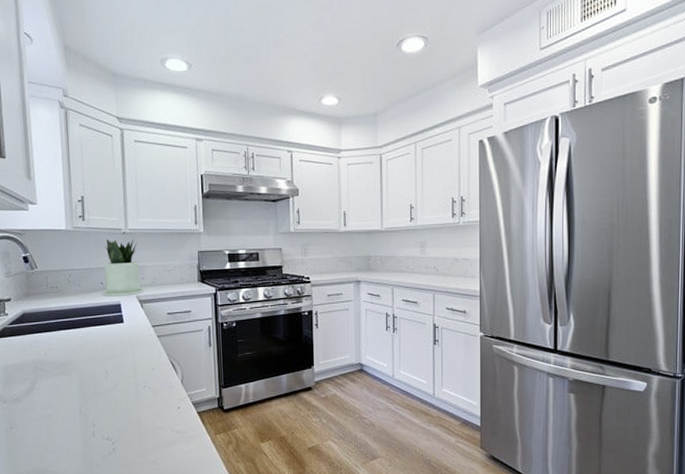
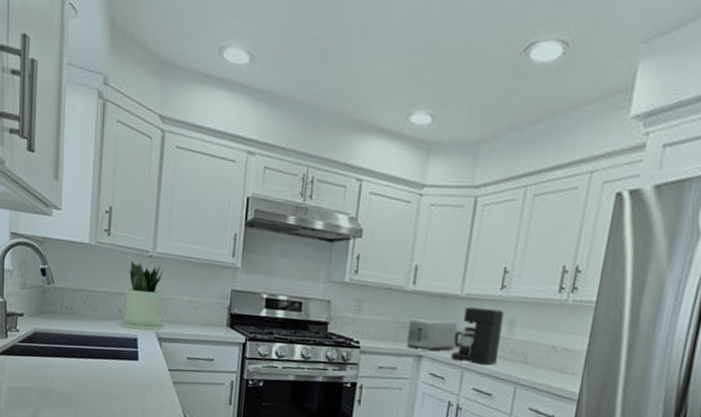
toaster: none [346,251,384,276] -> present [406,318,459,352]
coffee maker: none [382,237,417,281] -> present [450,306,504,366]

